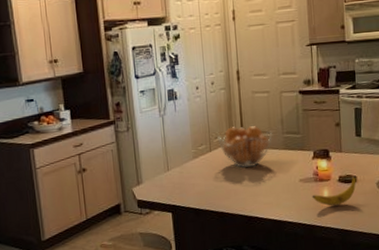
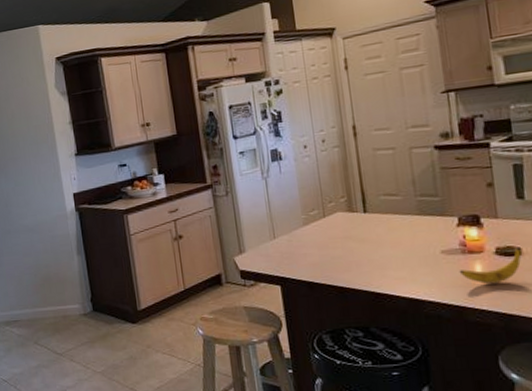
fruit basket: present [217,126,273,169] -> none [332,188,402,237]

